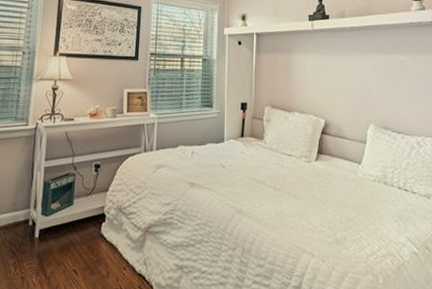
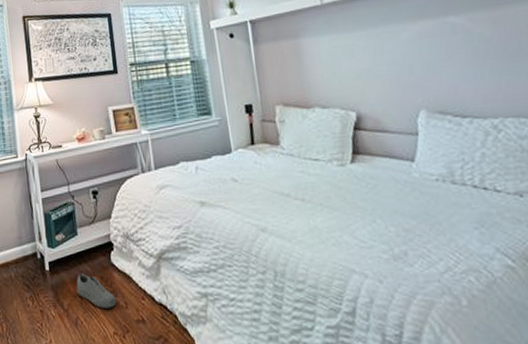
shoe: none [62,242,100,277] -> present [76,273,117,308]

